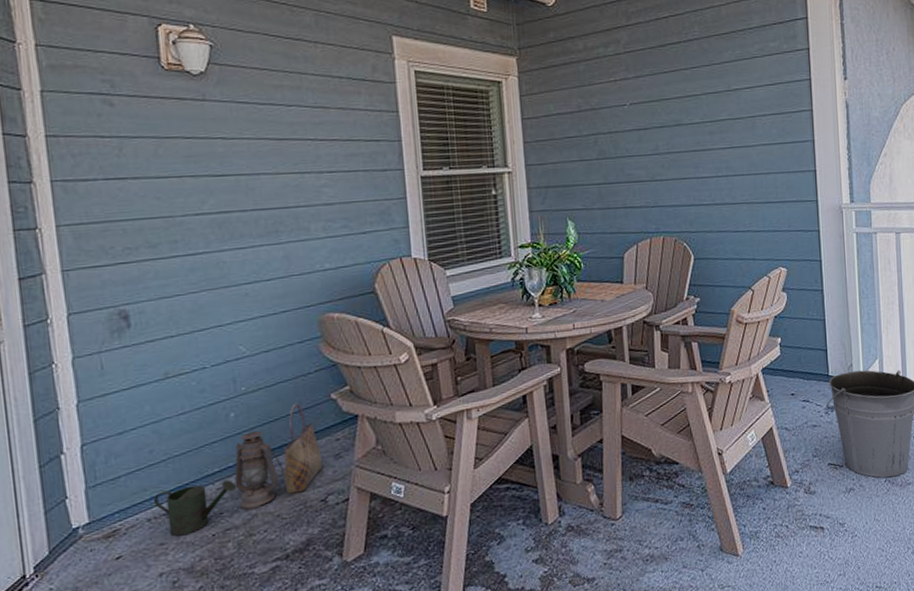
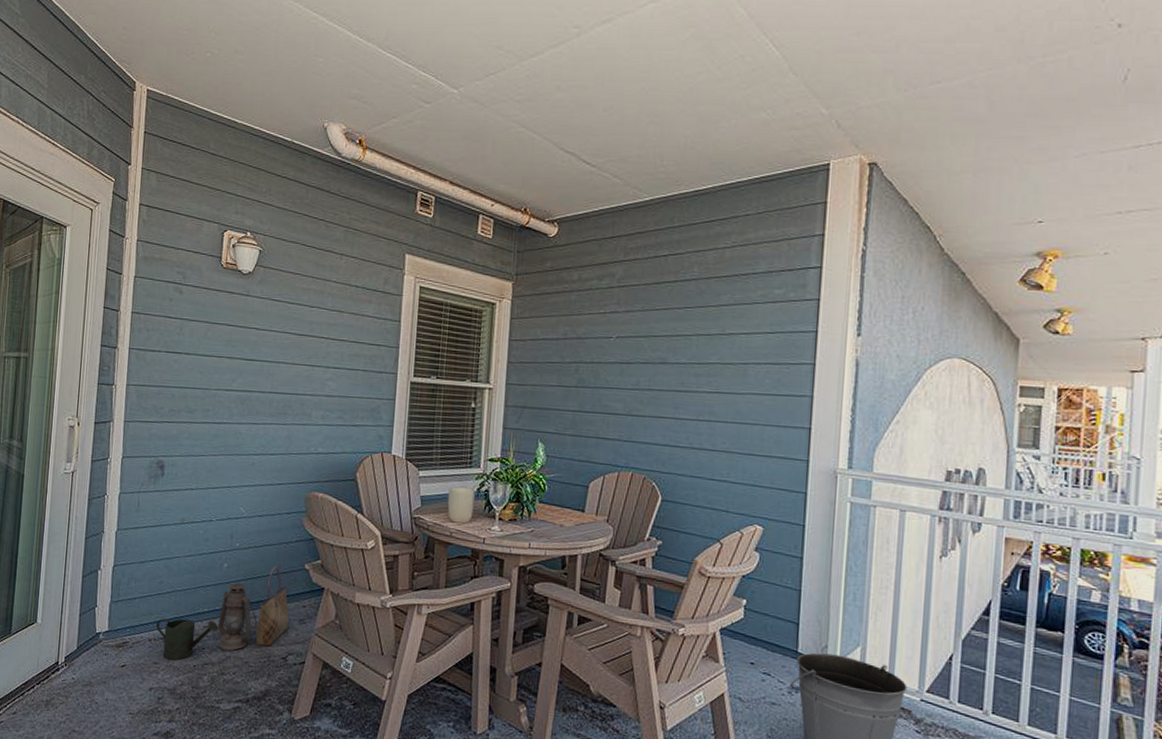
cup: none [481,279,511,318] -> present [447,486,475,524]

